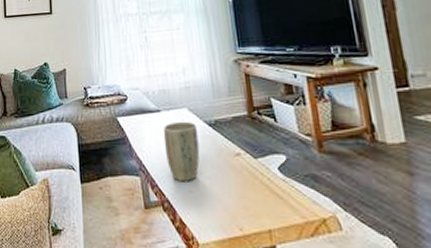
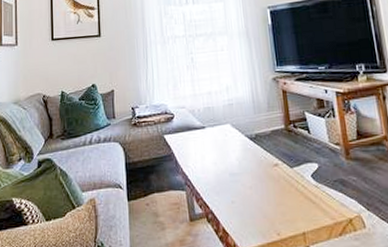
plant pot: present [163,121,200,182] -> none [207,136,242,194]

